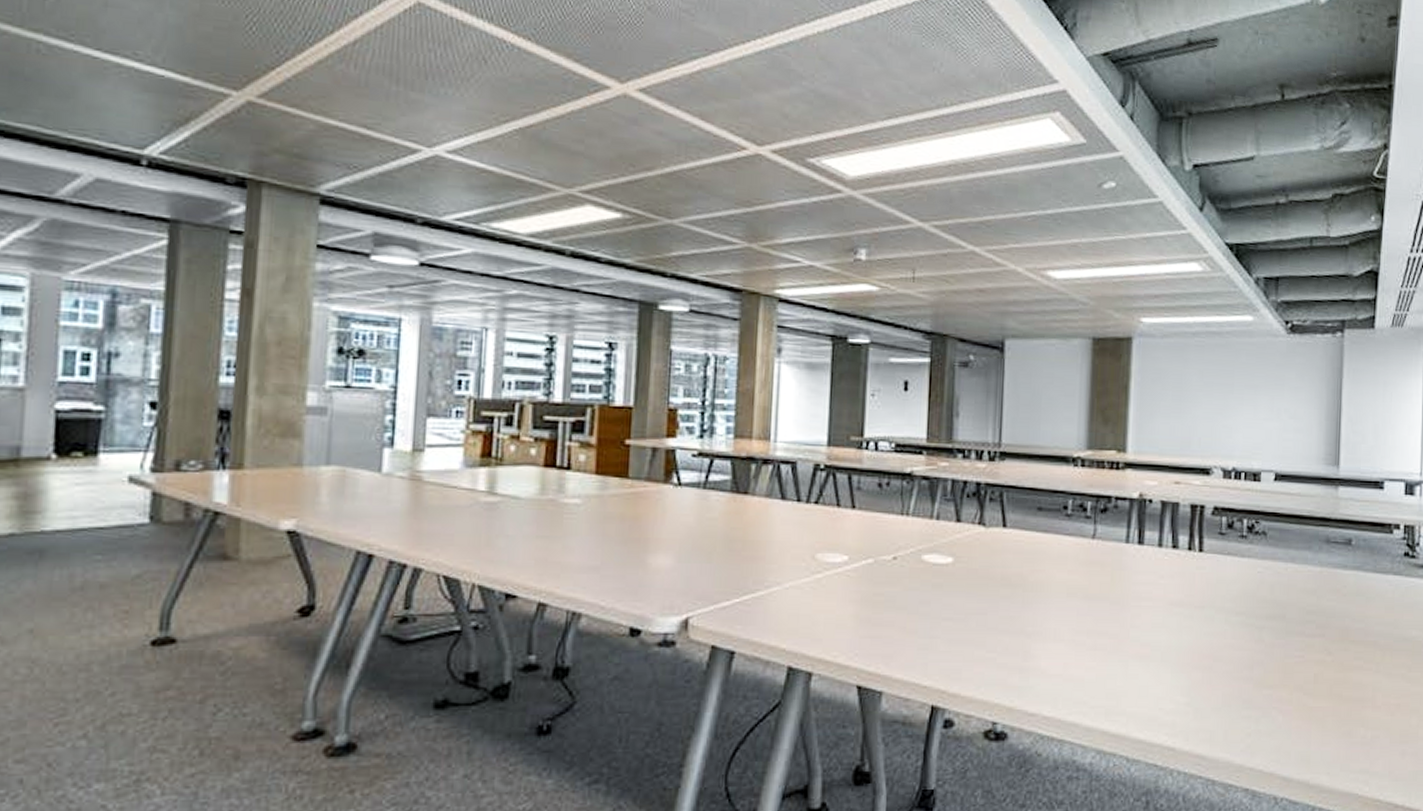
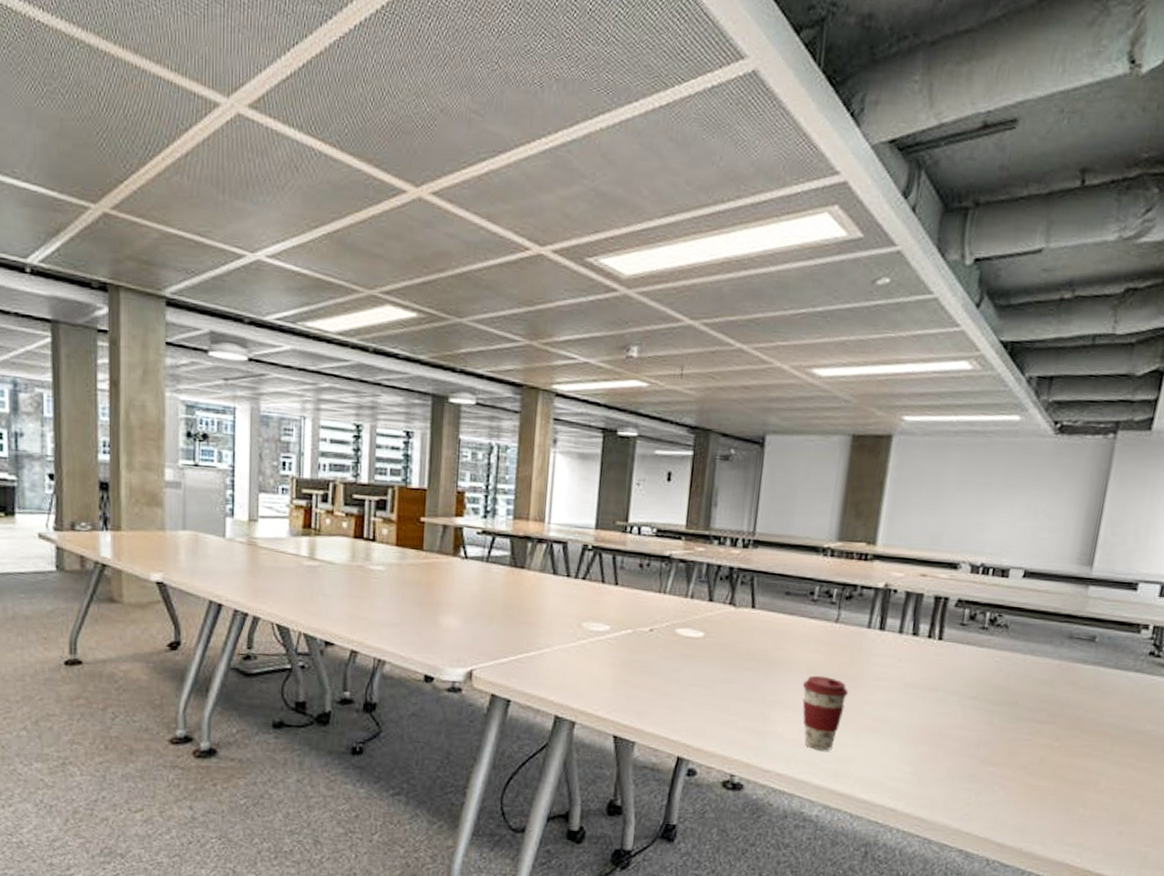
coffee cup: none [1063,599,1113,686] -> present [802,675,849,751]

